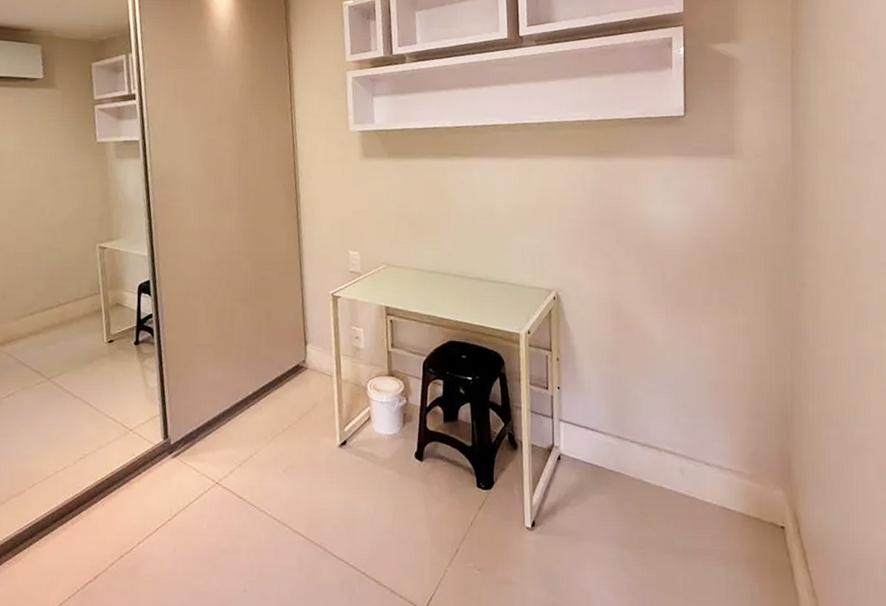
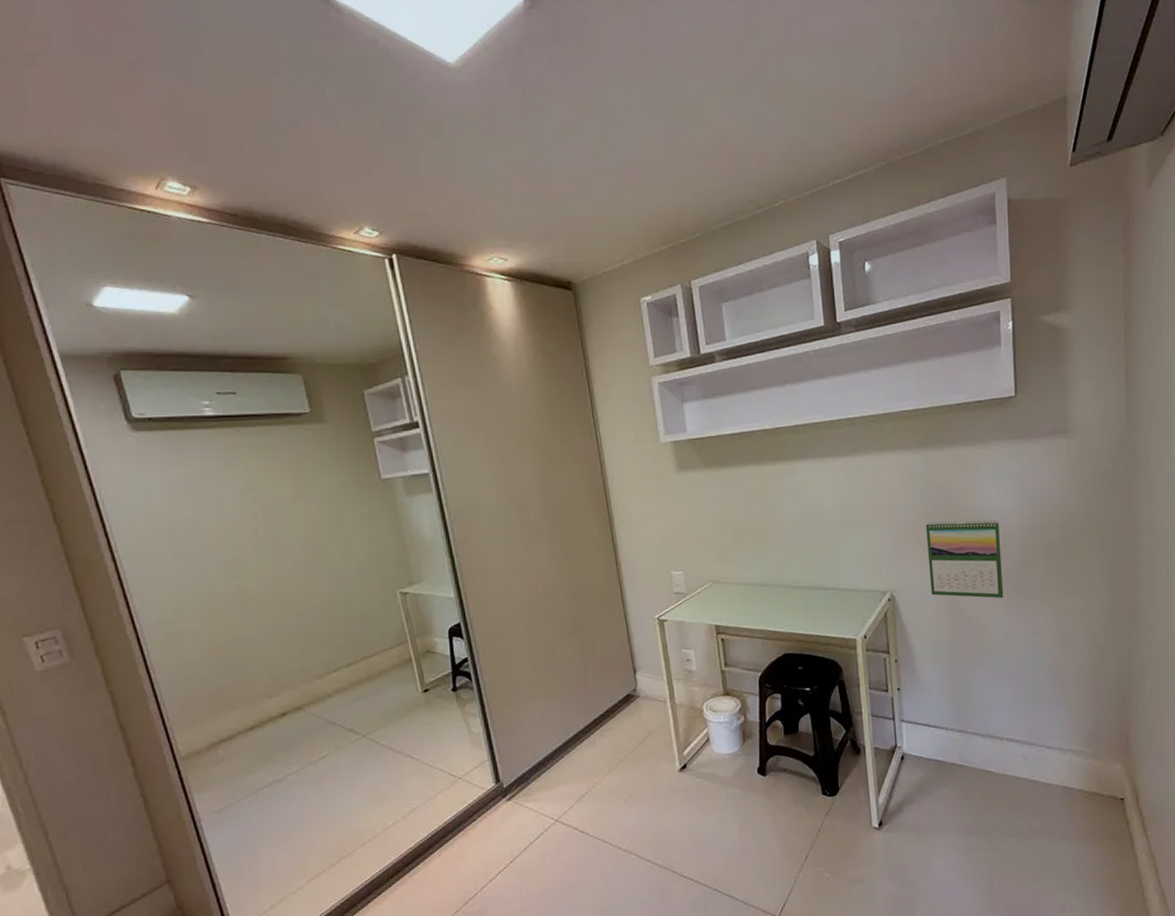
calendar: none [593,227,667,308] -> present [925,519,1004,599]

